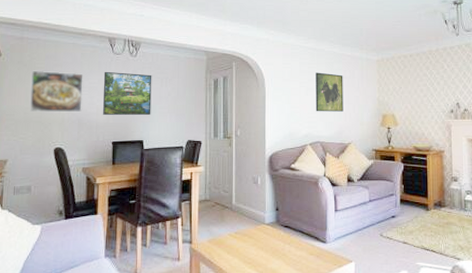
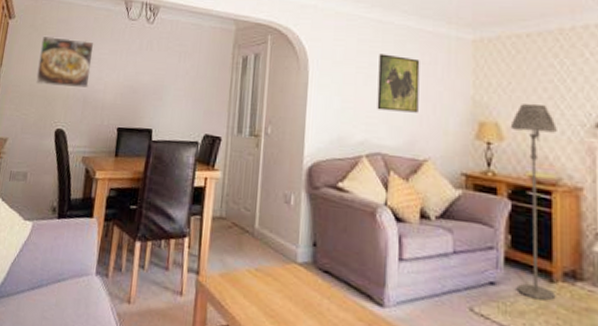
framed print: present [103,71,152,116] -> none [110,40,169,99]
floor lamp: none [401,100,430,222] -> present [510,103,557,301]

